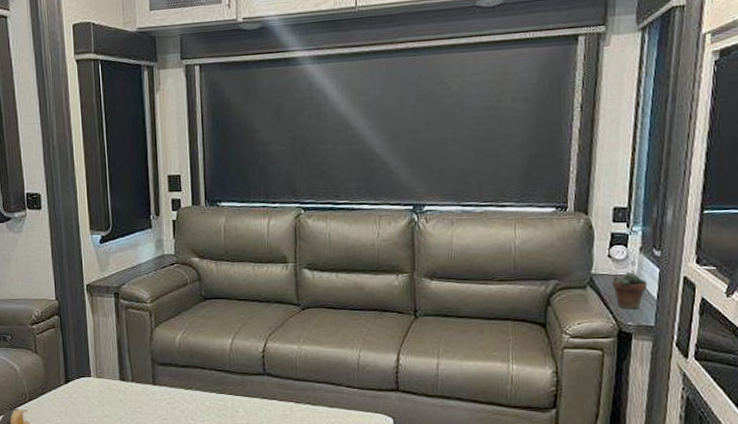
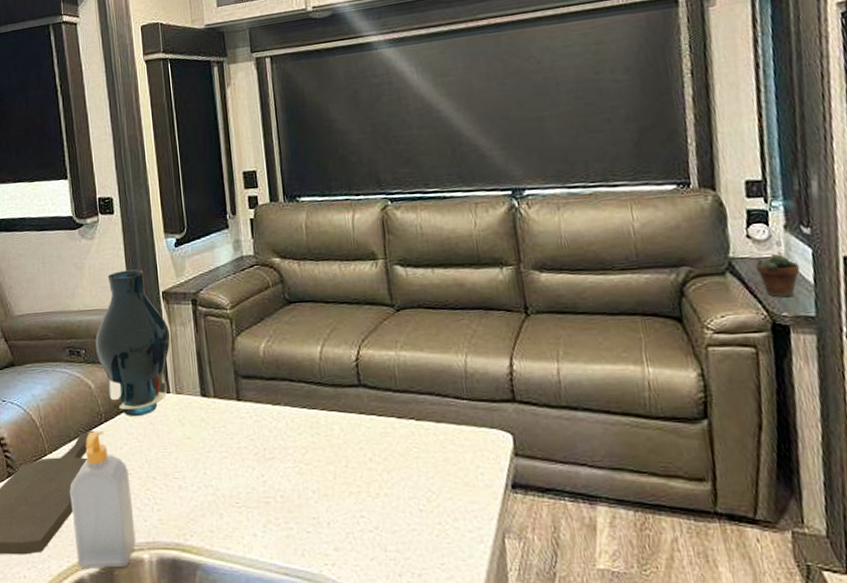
vase: none [20,263,93,396] -> present [94,269,171,416]

